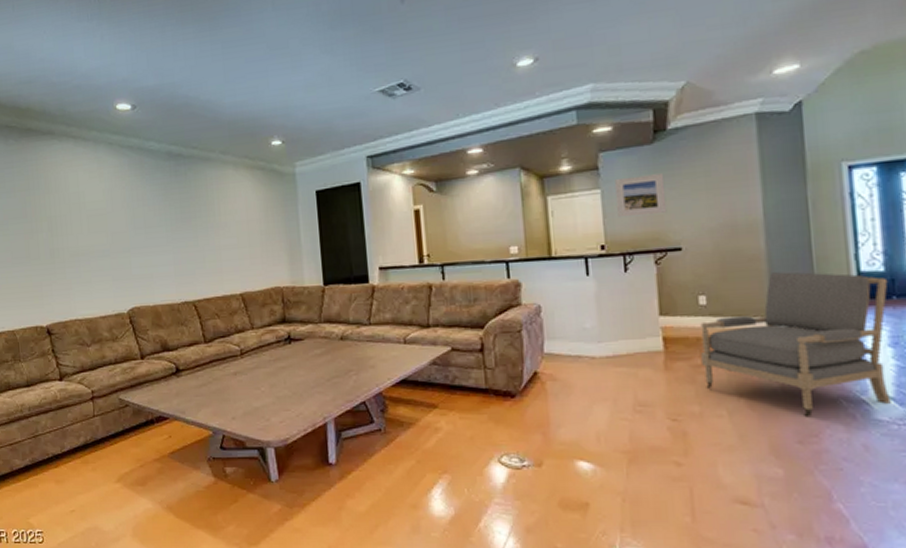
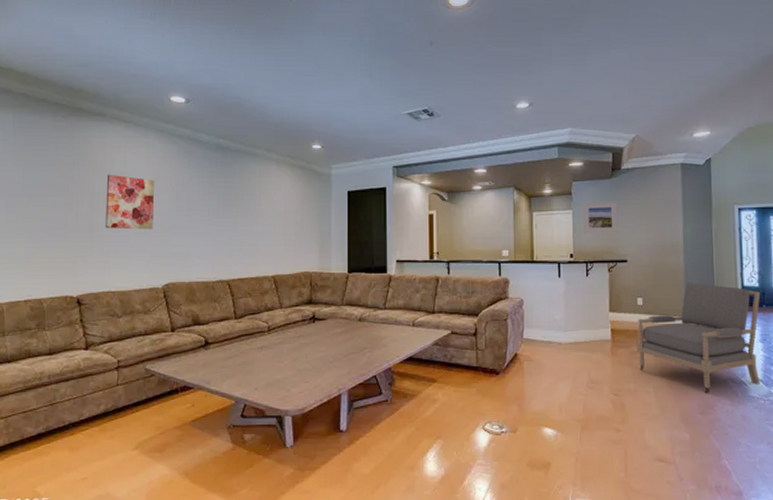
wall art: none [61,195,112,254] -> present [105,174,155,230]

